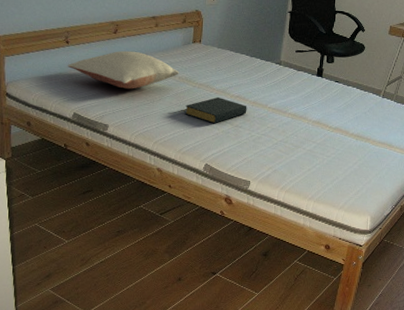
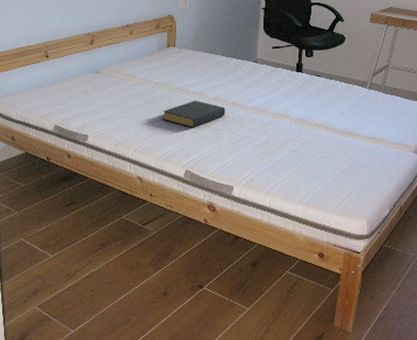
pillow: present [67,50,179,89] -> none [47,60,155,98]

